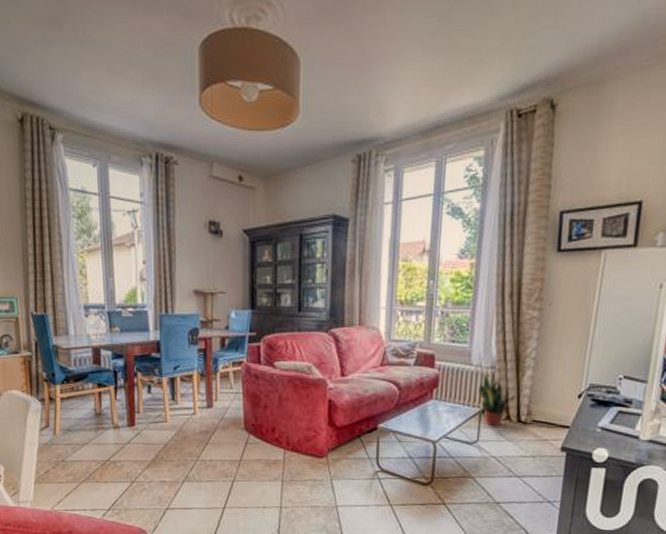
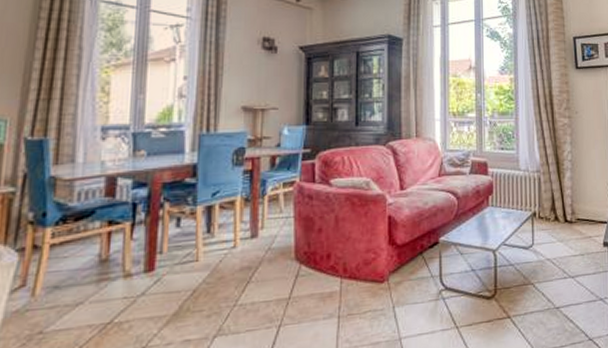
potted plant: present [478,374,516,427] -> none [528,178,560,229]

